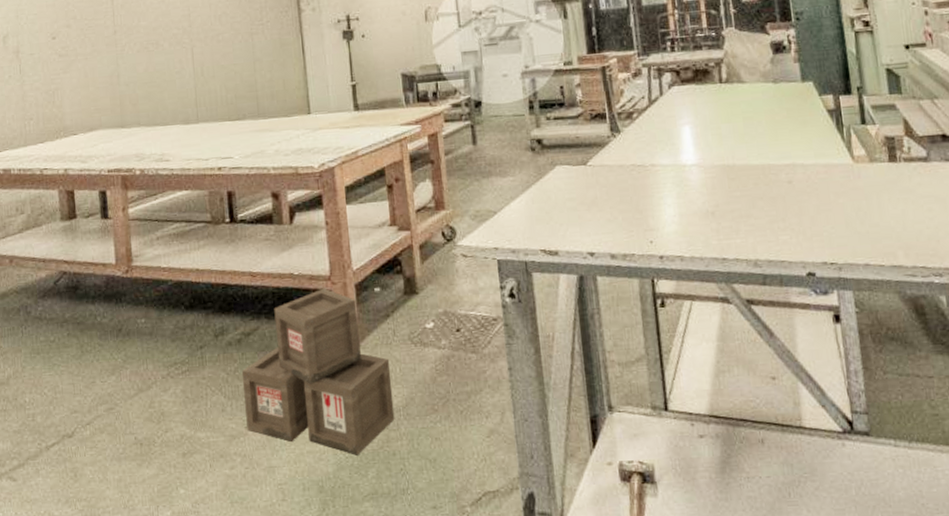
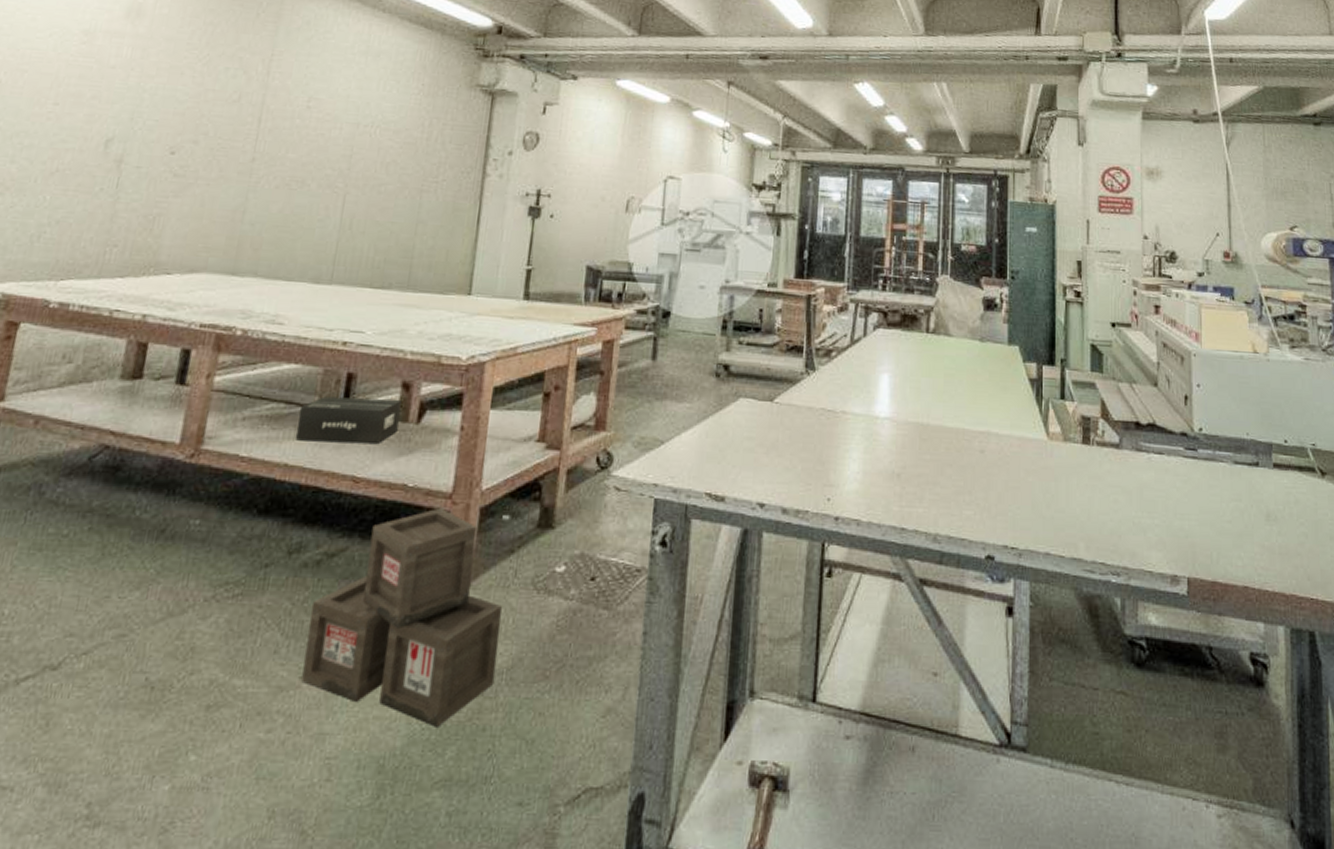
box: none [198,208,276,250] -> present [296,396,402,445]

